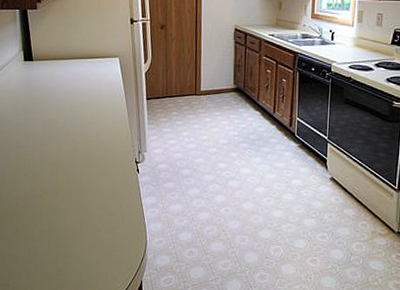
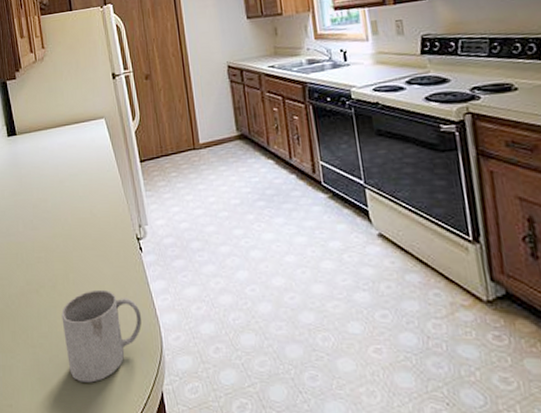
mug: none [61,199,132,271] -> present [61,289,142,383]

